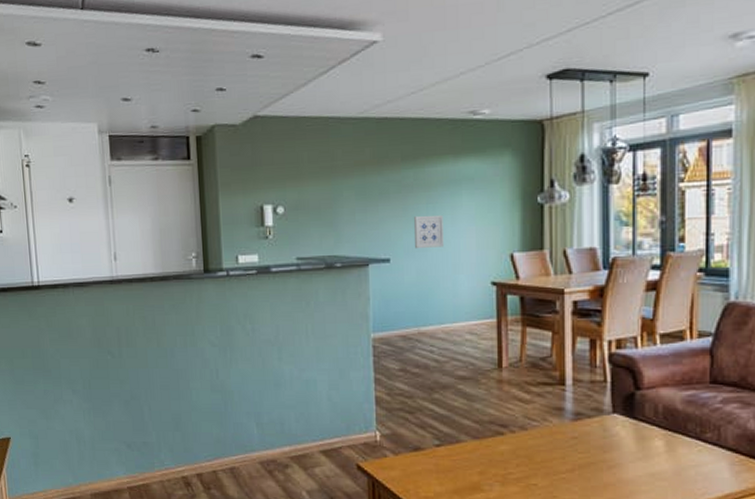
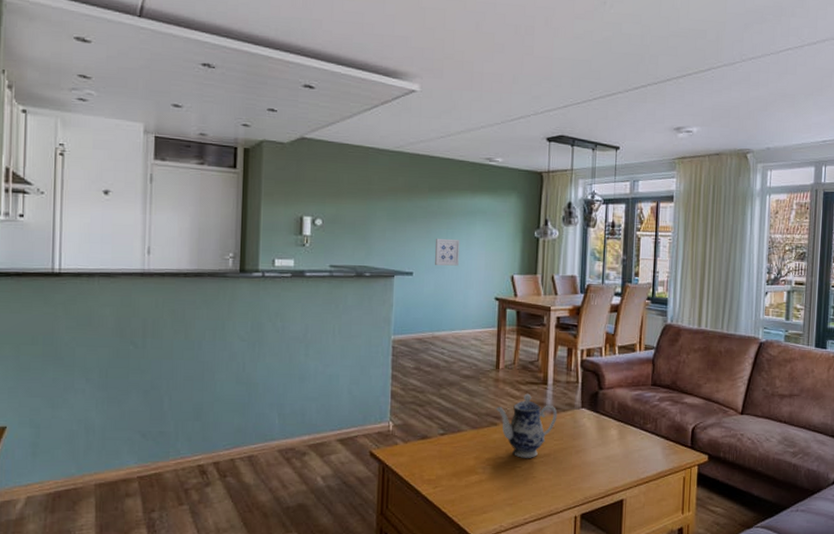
teapot: none [500,396,581,474] -> present [495,393,558,458]

